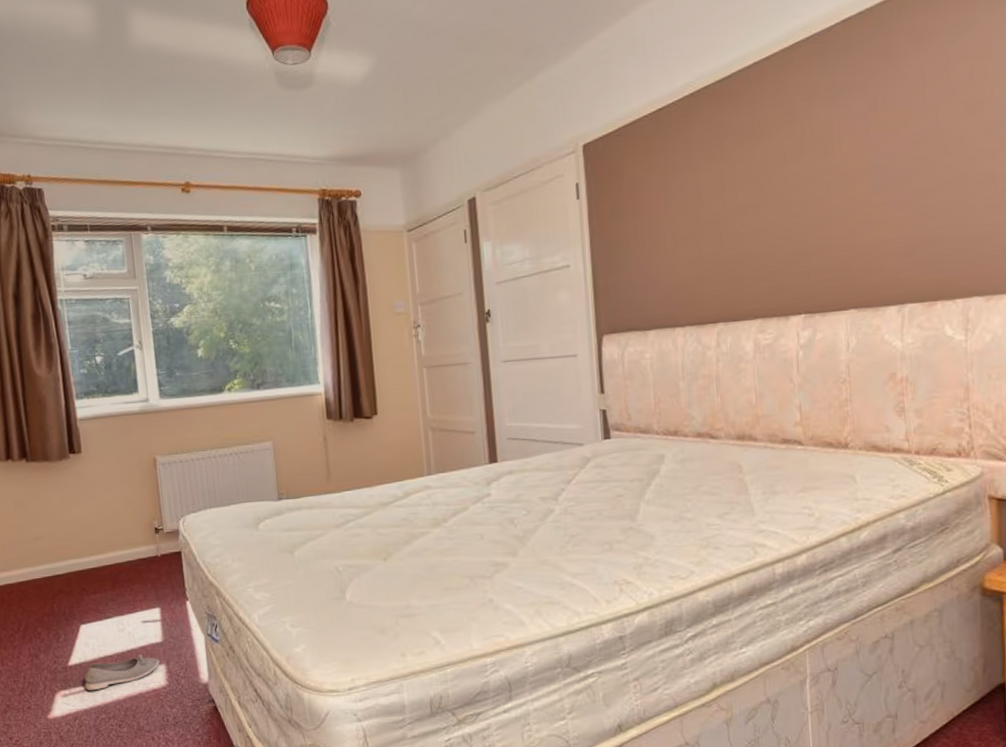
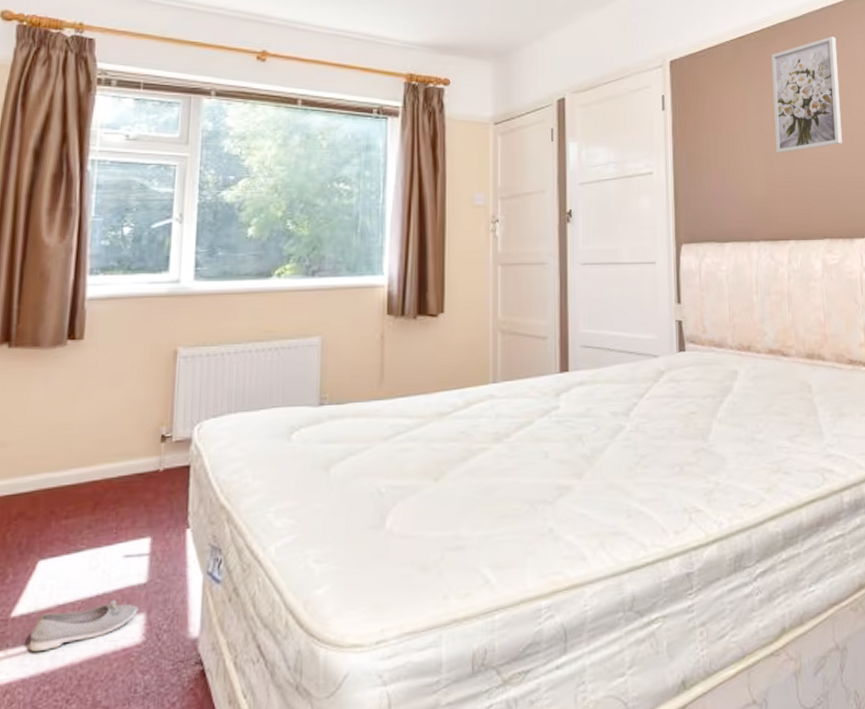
wall art: none [695,94,778,233] -> present [771,36,843,153]

